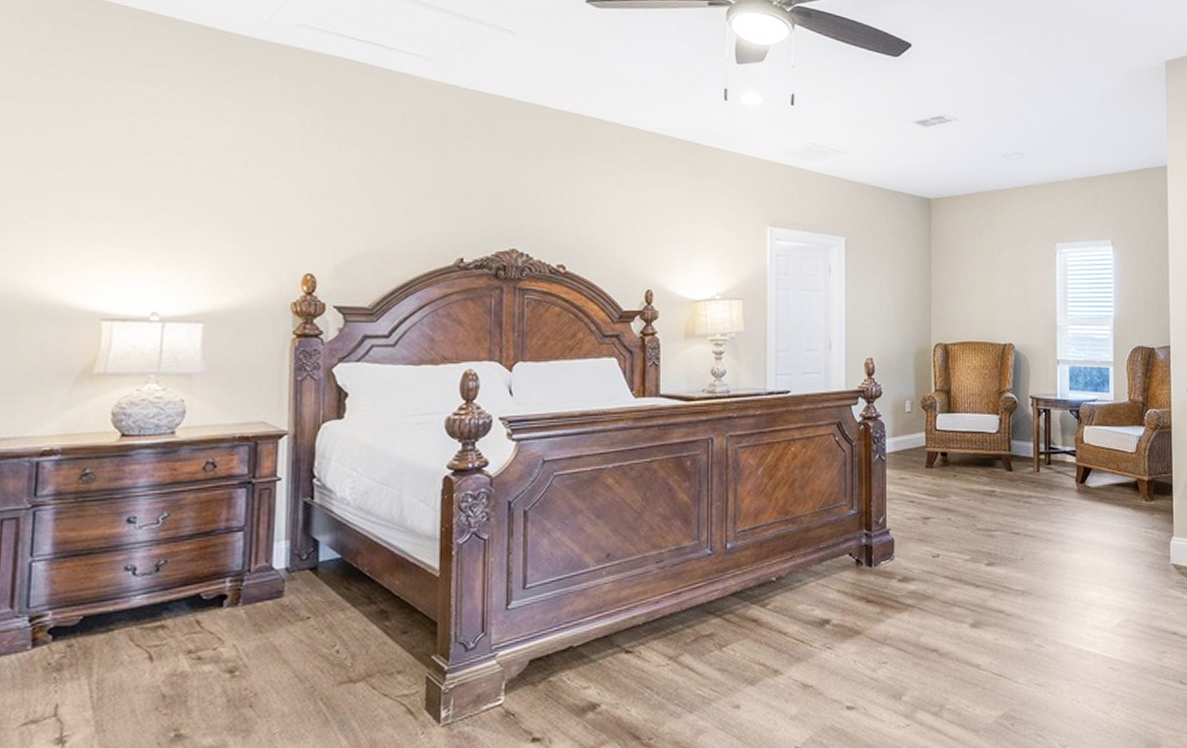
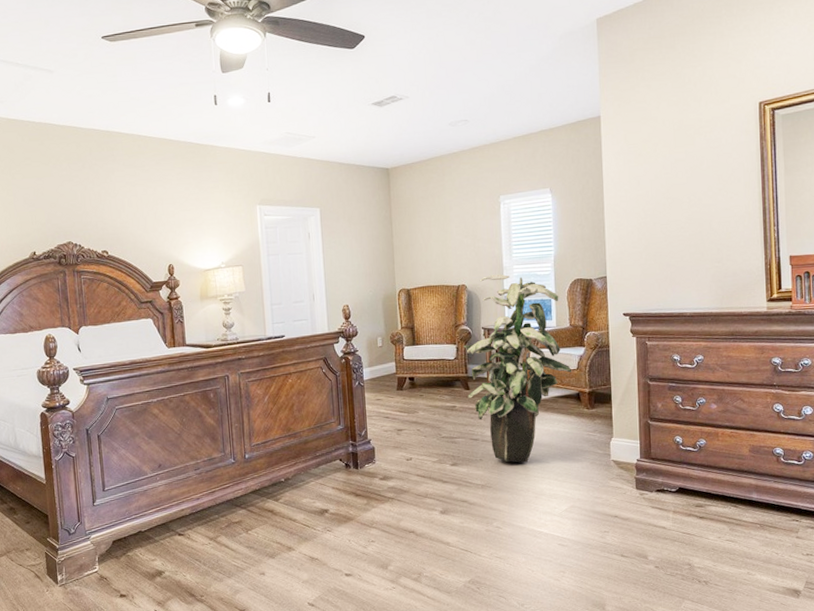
indoor plant: none [1007,334,1130,564] -> present [463,274,572,463]

